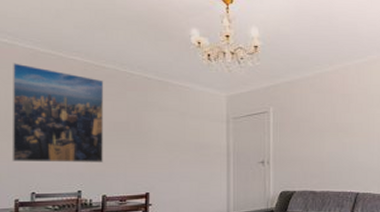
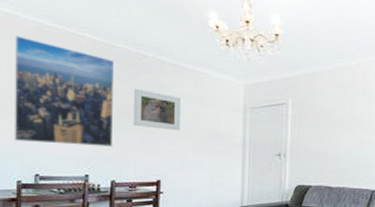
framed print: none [121,105,167,144] -> present [132,88,182,132]

